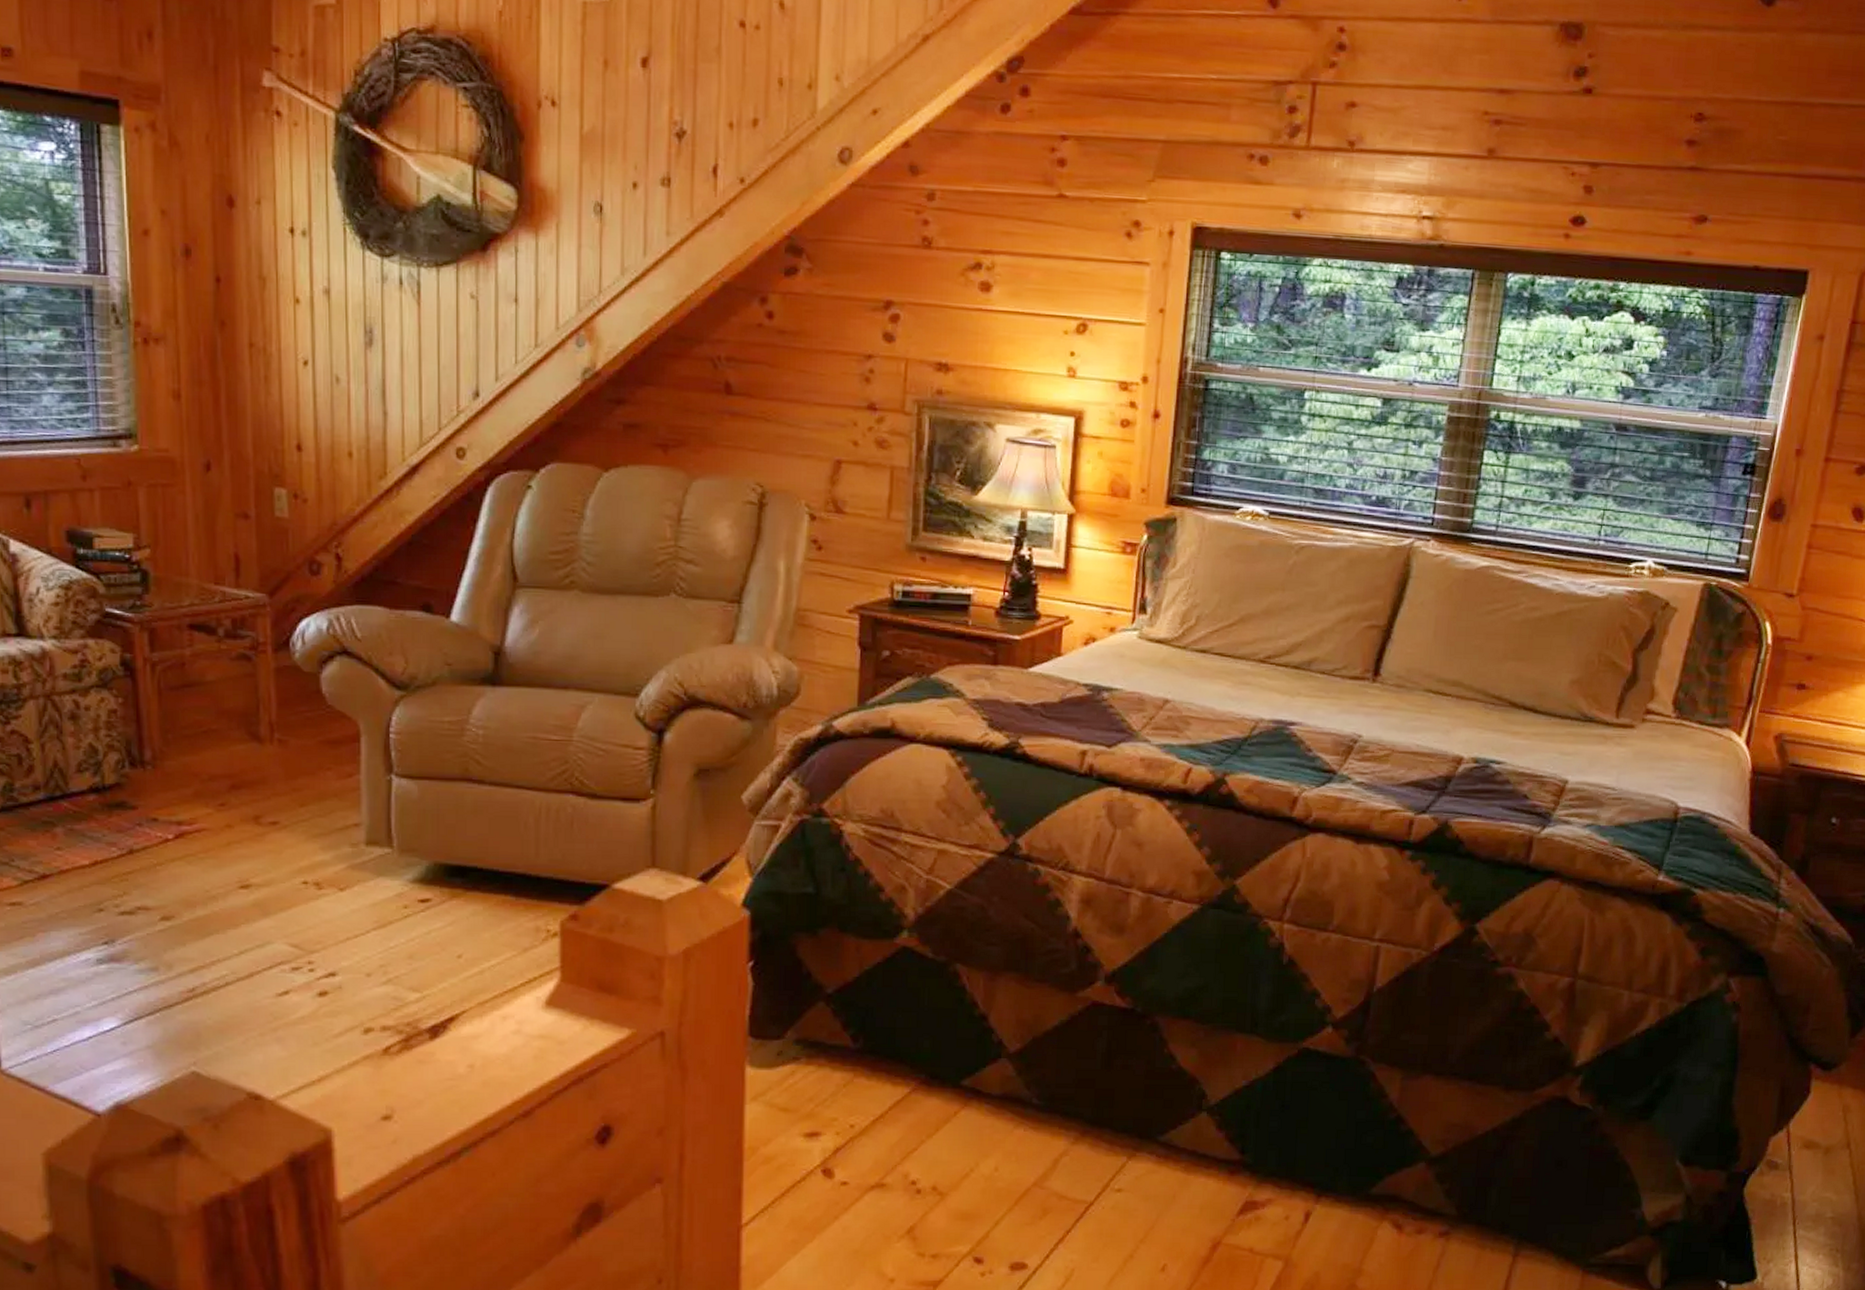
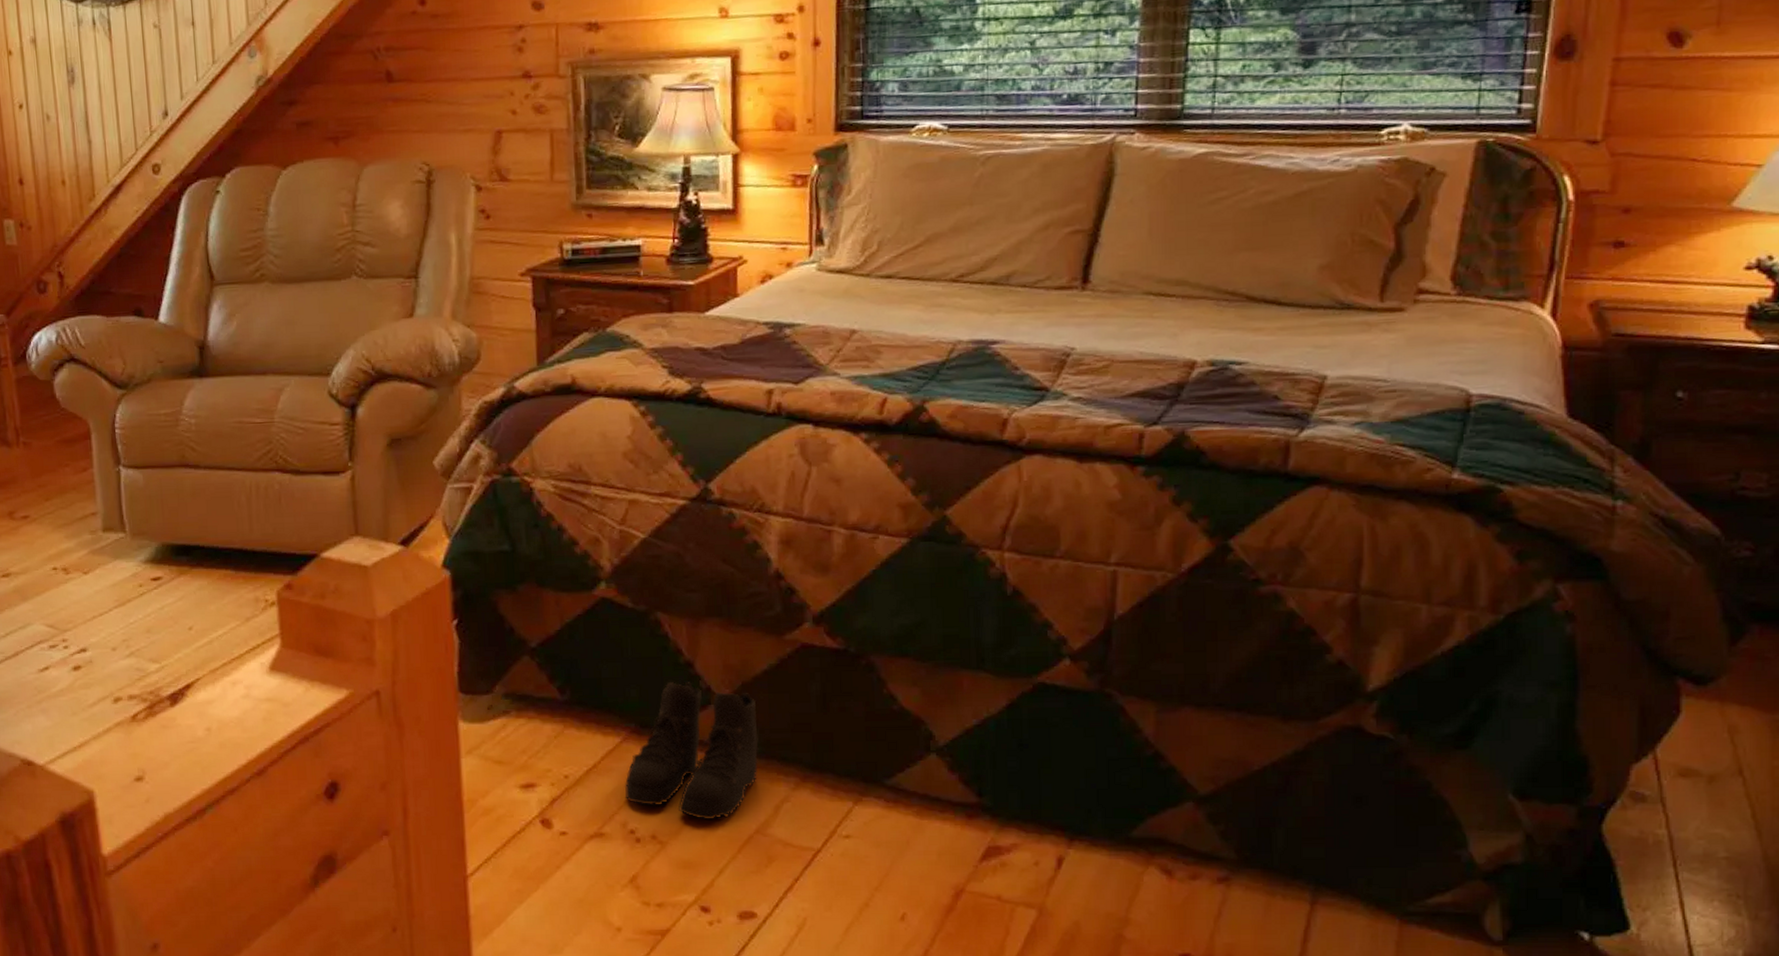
boots: none [909,1034,1045,1171] -> present [624,682,759,819]

